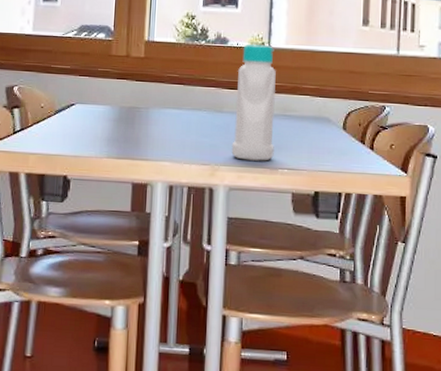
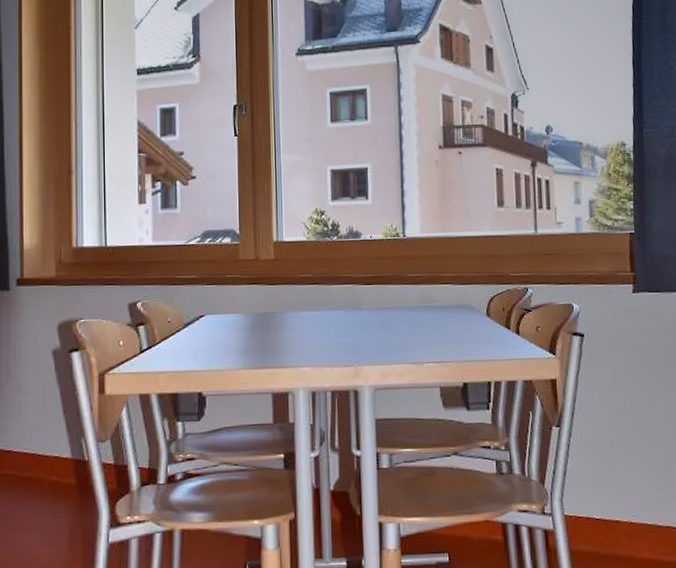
bottle: present [231,44,276,161] -> none [373,234,418,358]

